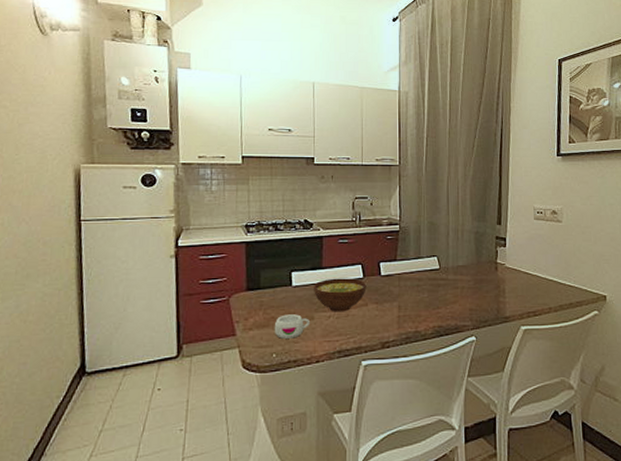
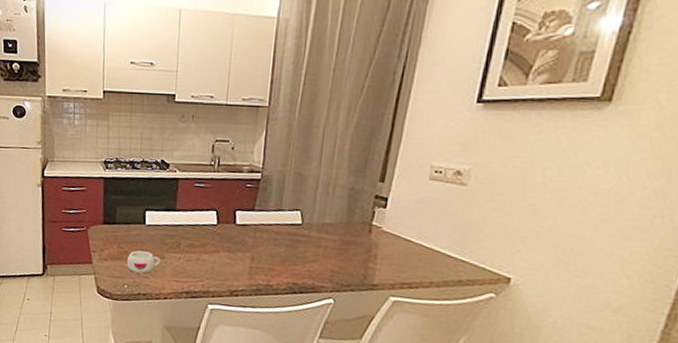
bowl: present [314,278,367,312] -> none [166,221,220,256]

